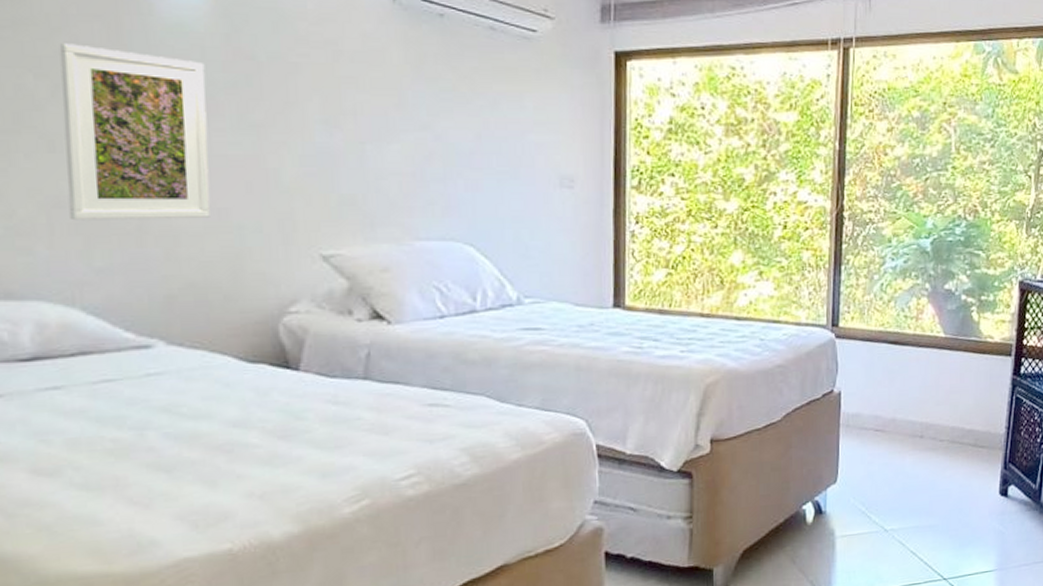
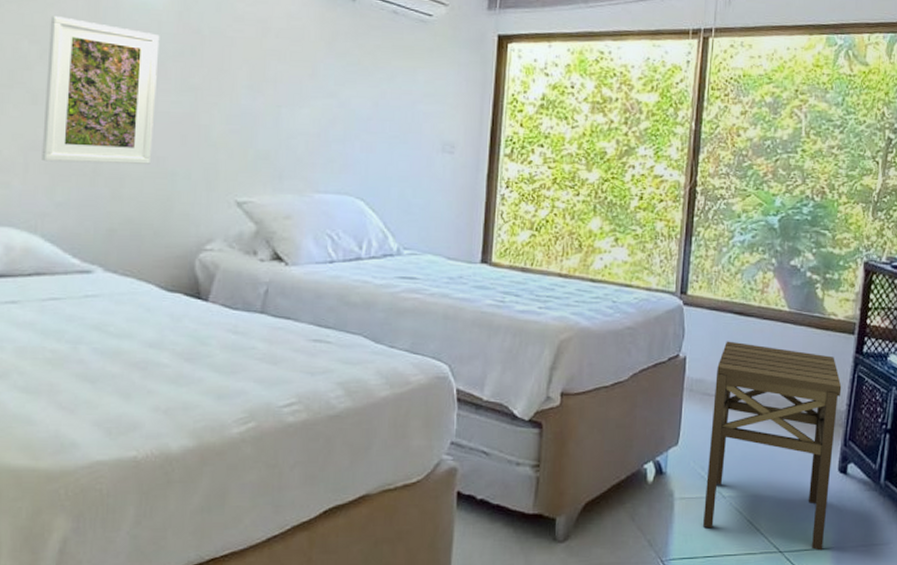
side table: none [865,372,1000,574] -> present [702,341,842,551]

